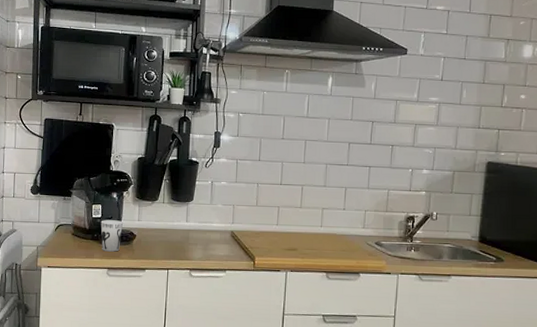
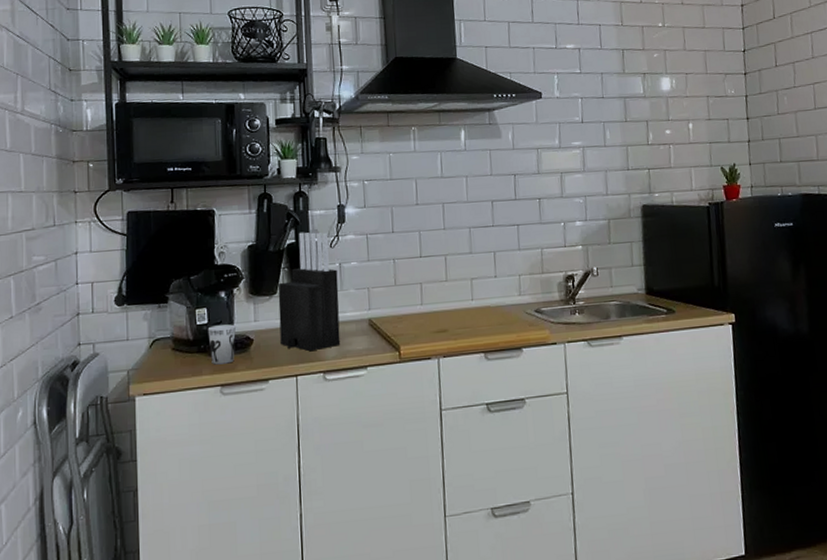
knife block: none [157,151,209,251] -> present [278,232,341,352]

